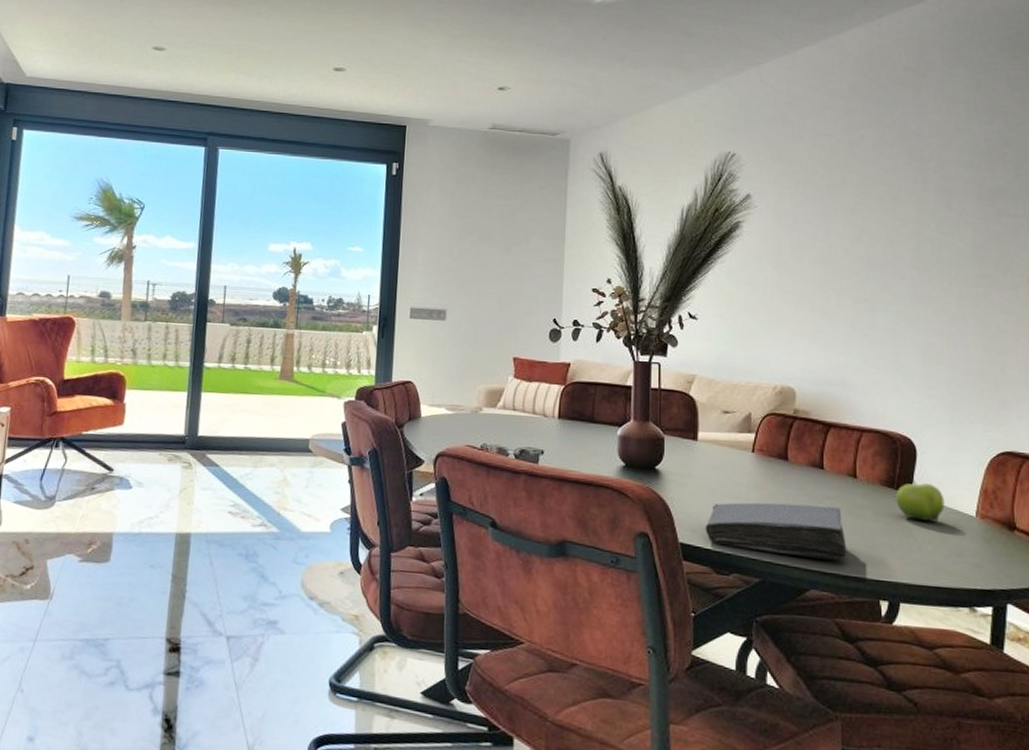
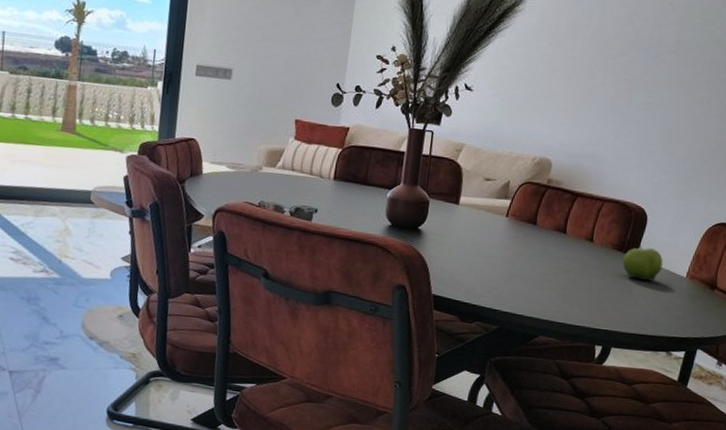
book: present [705,502,847,560] -> none [456,260,576,312]

